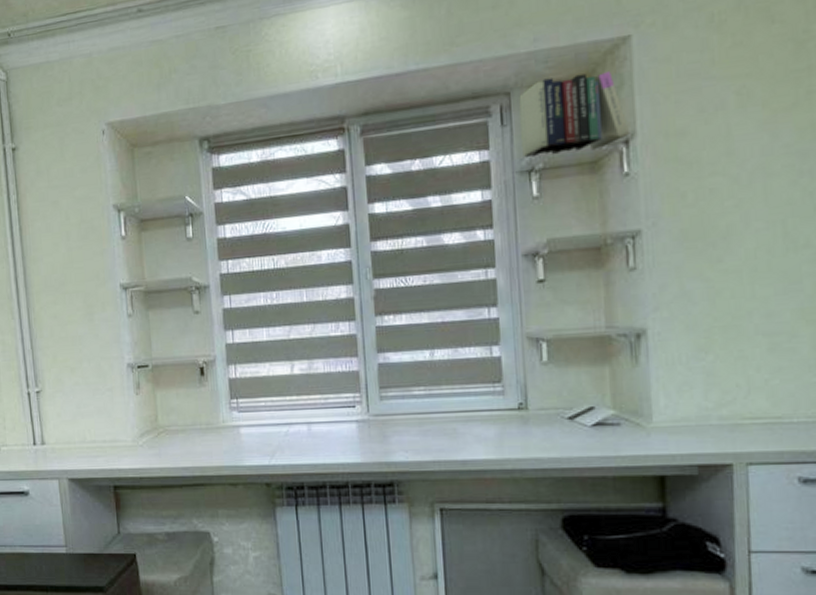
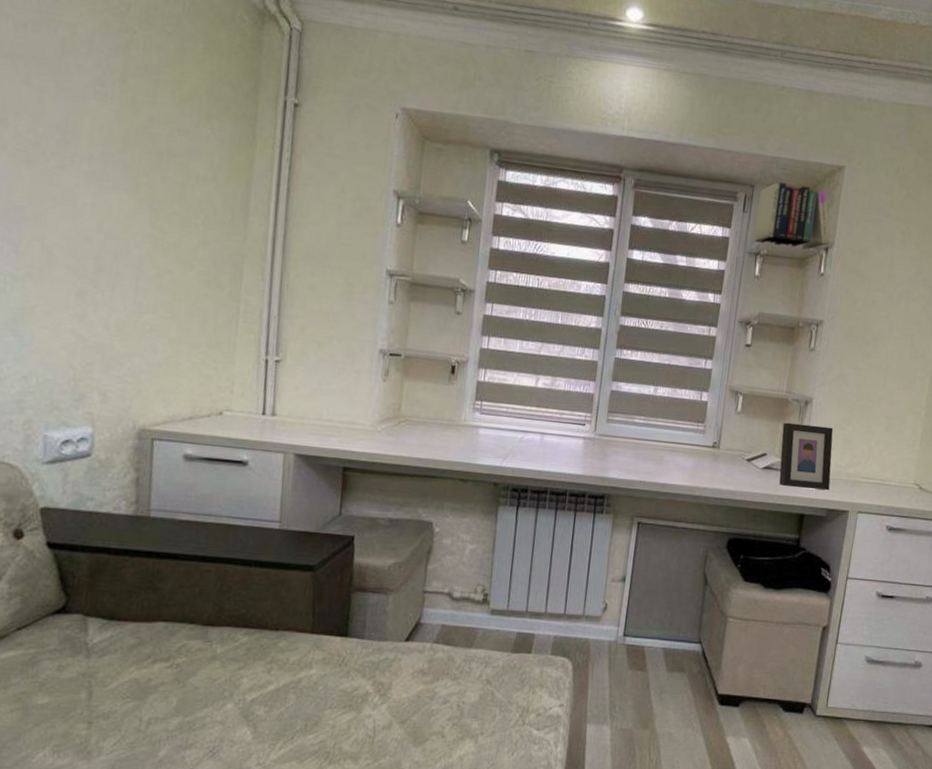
picture frame: none [610,360,696,445] -> present [779,422,834,491]

